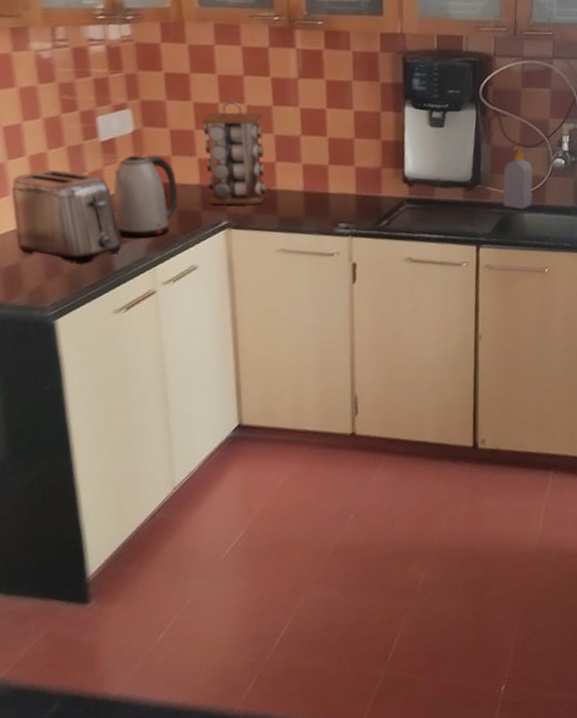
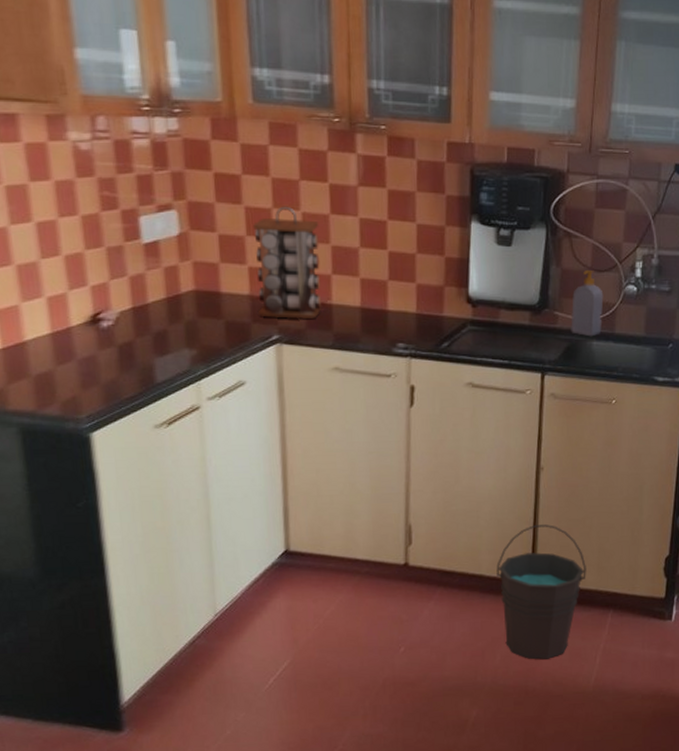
toaster: present [12,169,122,263] -> none [45,271,165,373]
kettle: present [113,155,178,239] -> none [156,261,226,350]
bucket: none [439,391,527,522] -> present [496,525,586,660]

